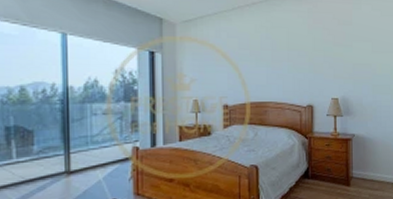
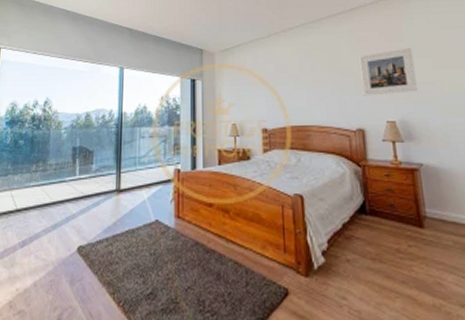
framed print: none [314,31,358,75] -> present [359,47,418,96]

